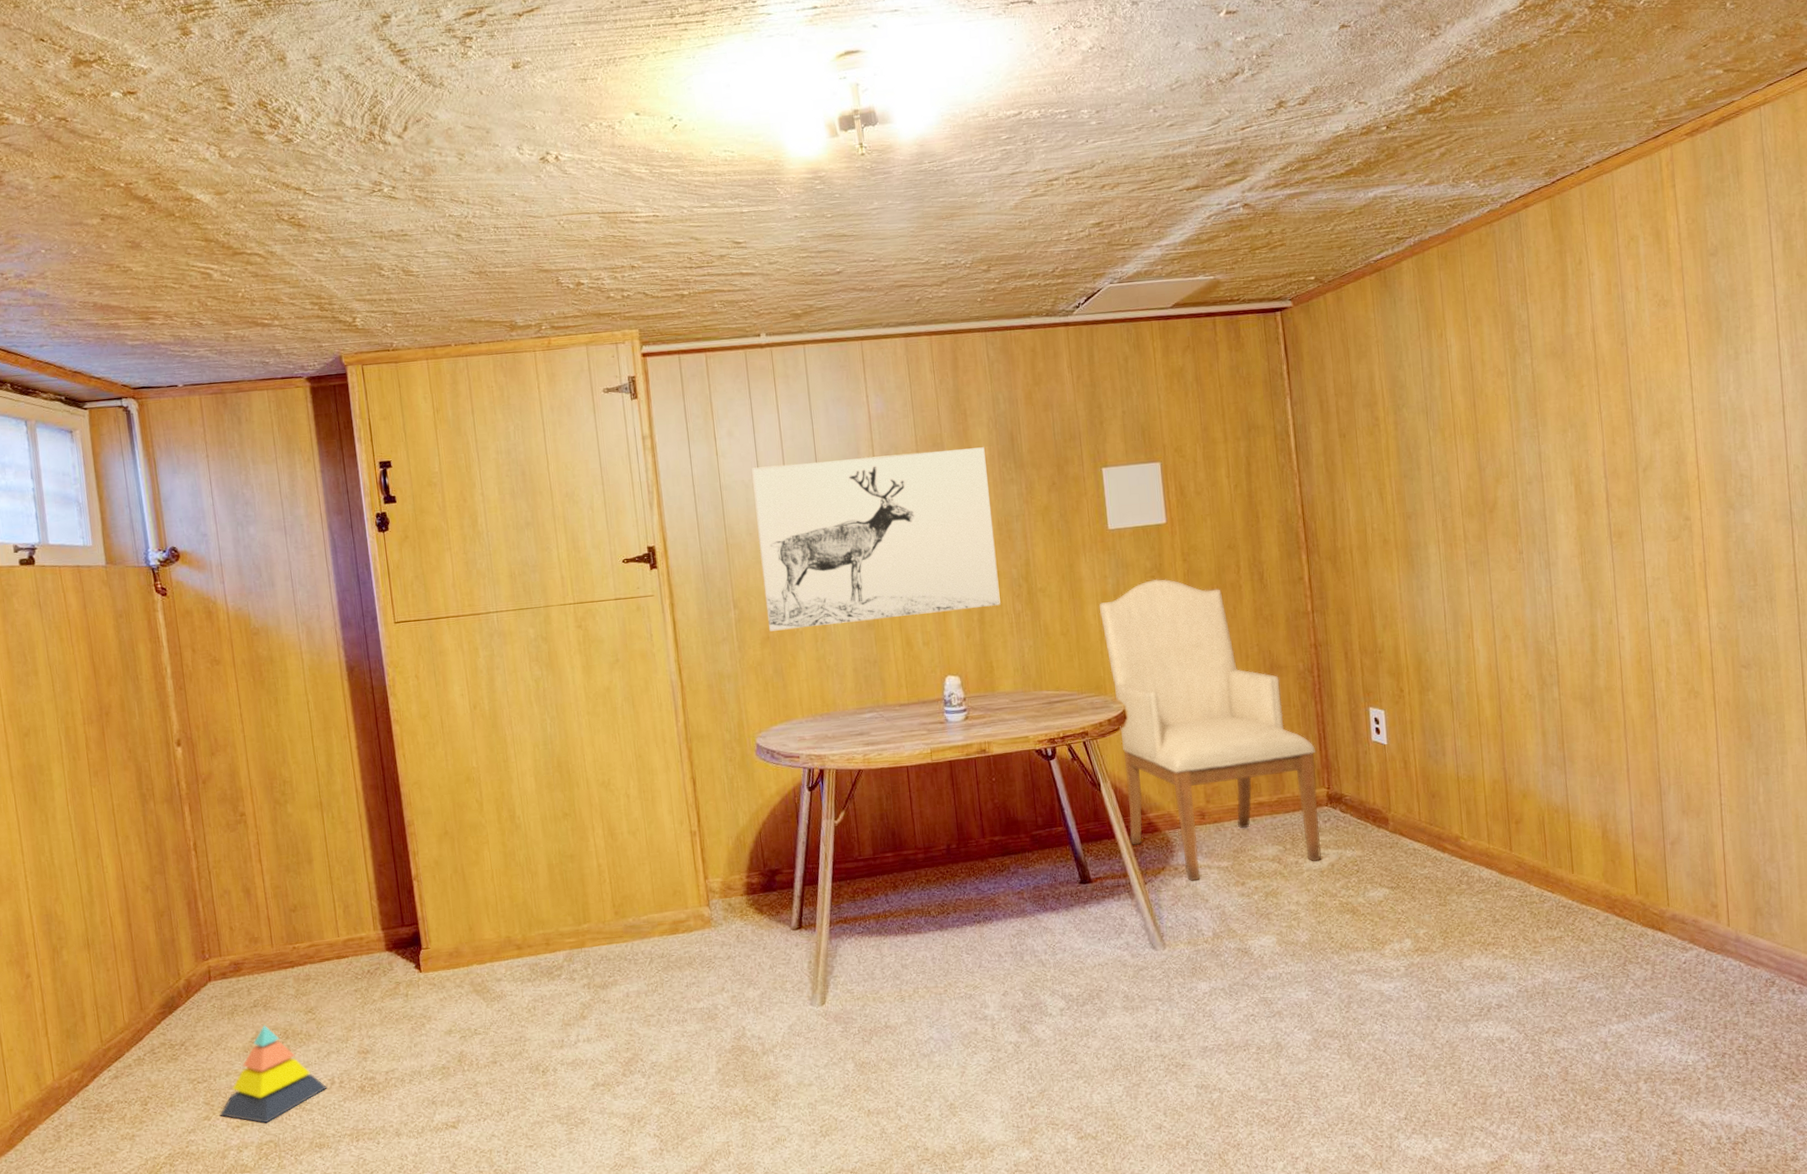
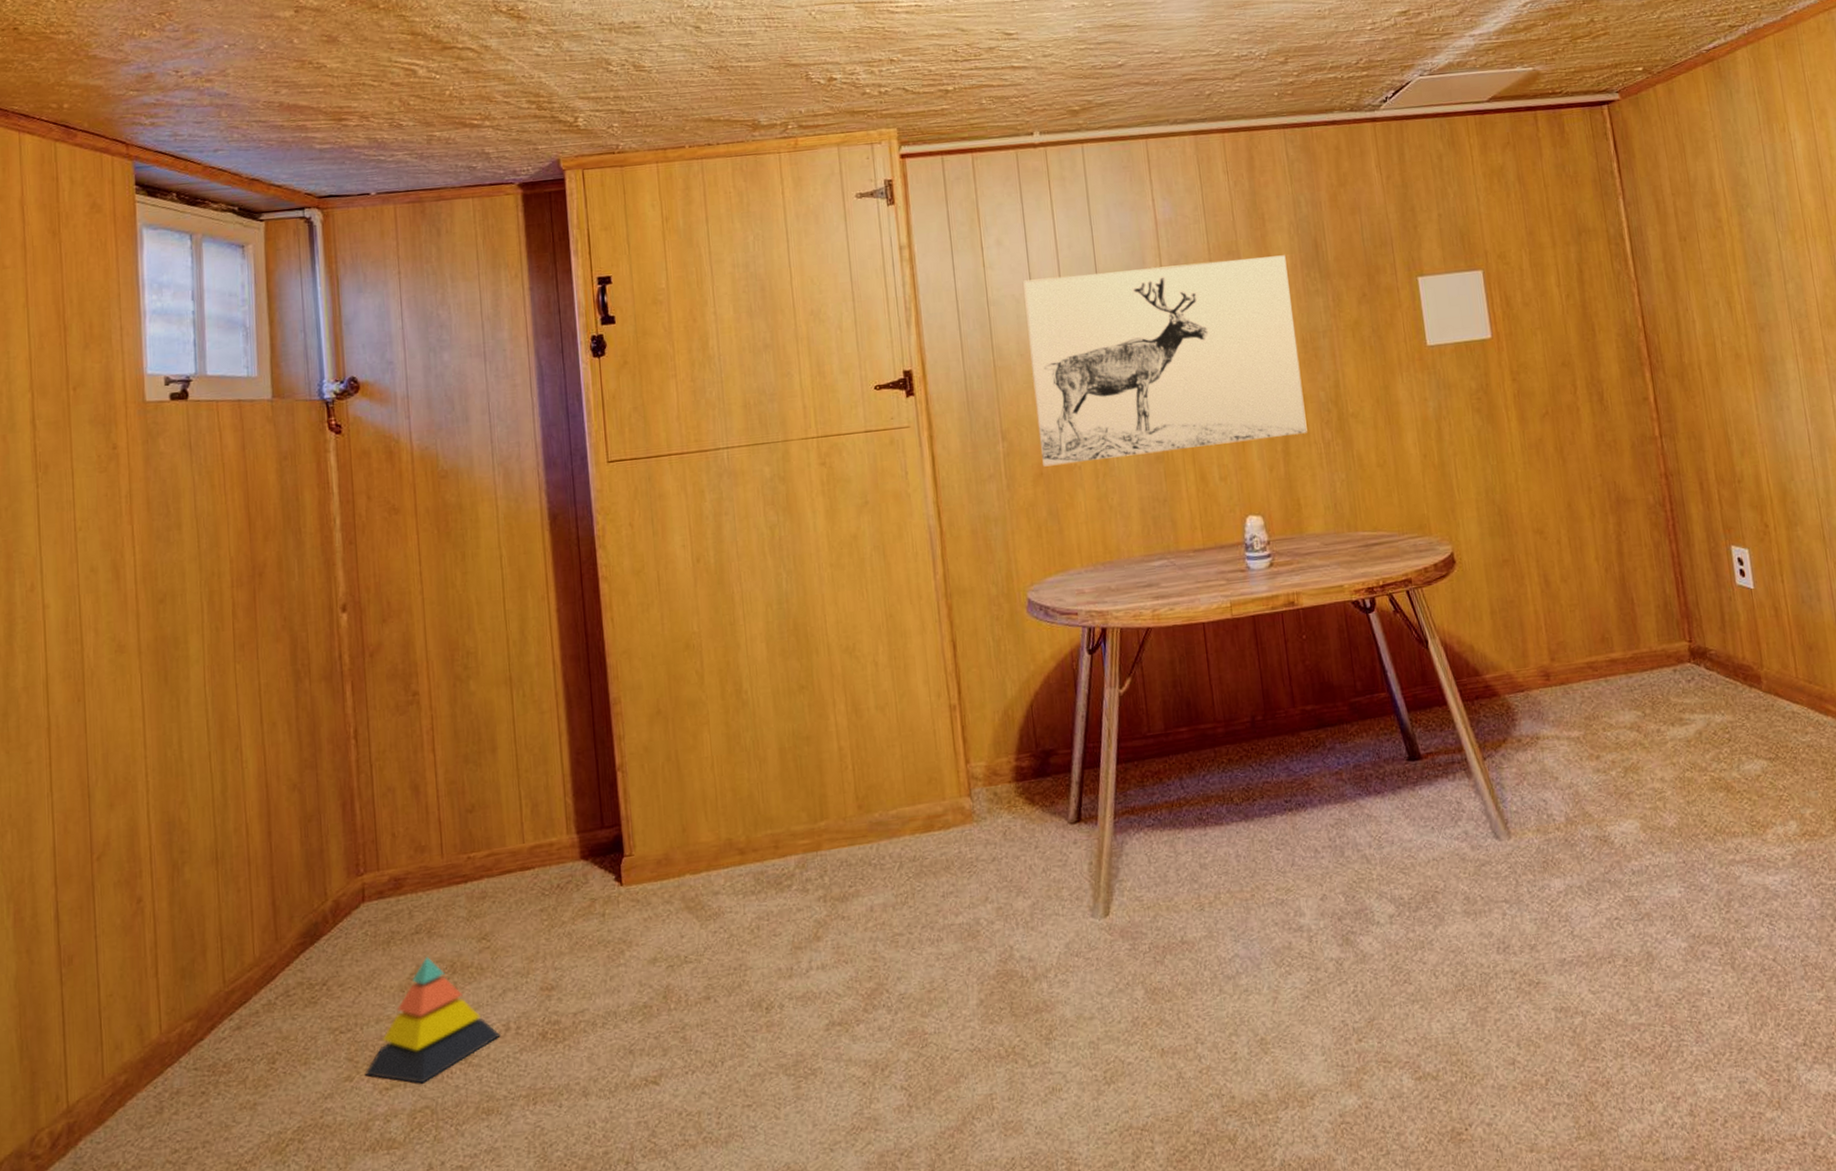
chair: present [1099,578,1321,882] -> none [1420,400,1687,756]

